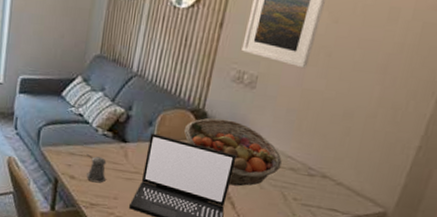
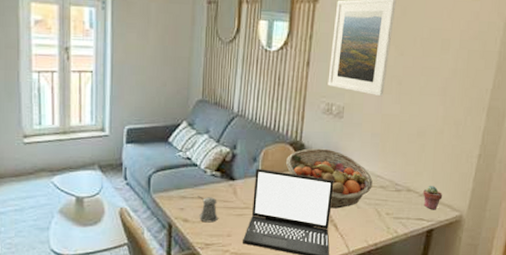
potted succulent: none [341,174,366,203] -> present [423,186,443,210]

